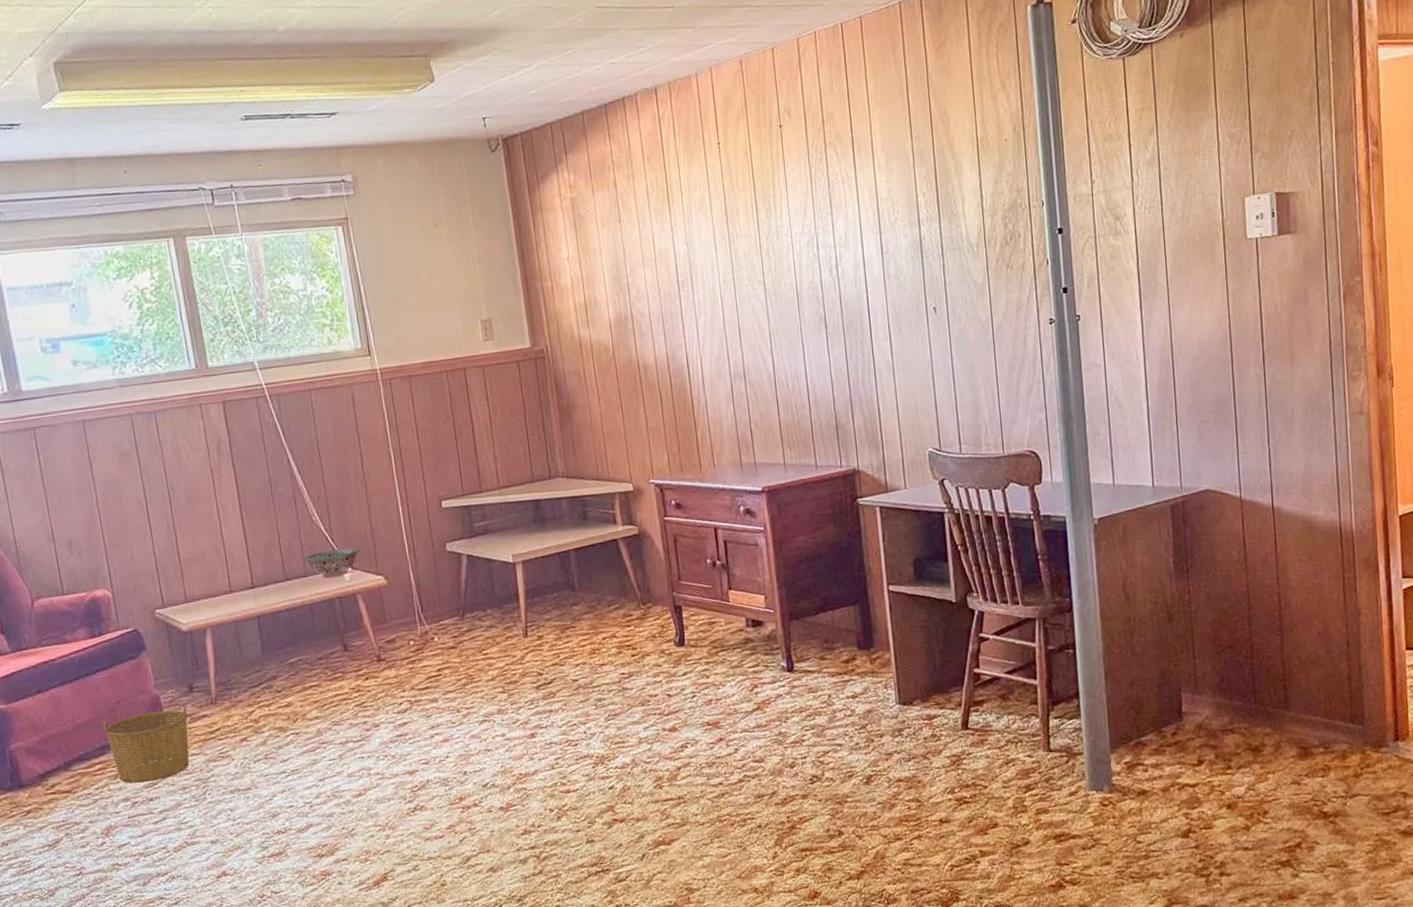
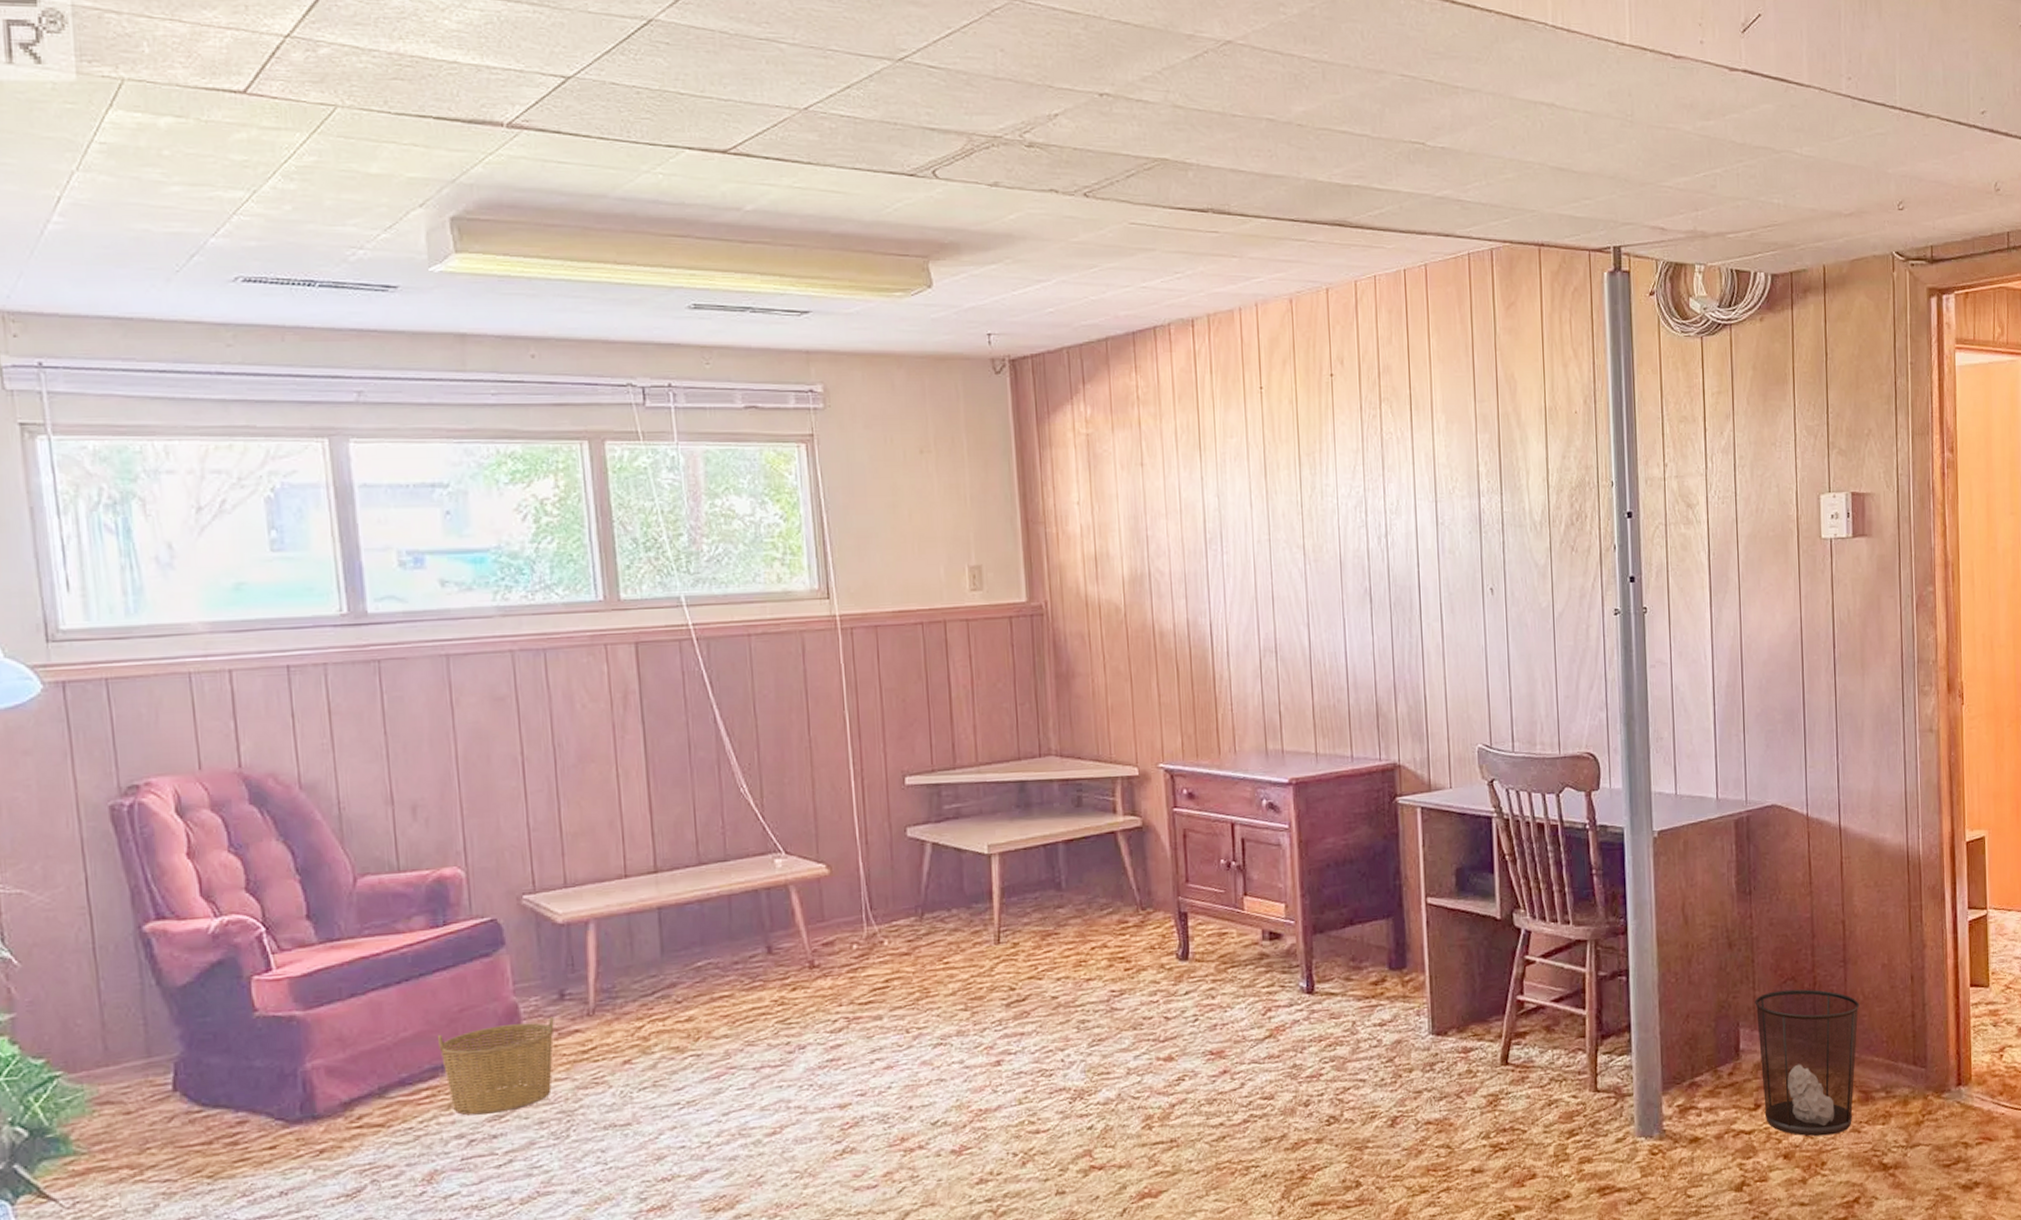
decorative bowl: present [302,547,361,578] -> none [723,827,799,864]
waste bin: none [1195,656,1297,789] -> present [1755,989,1860,1137]

